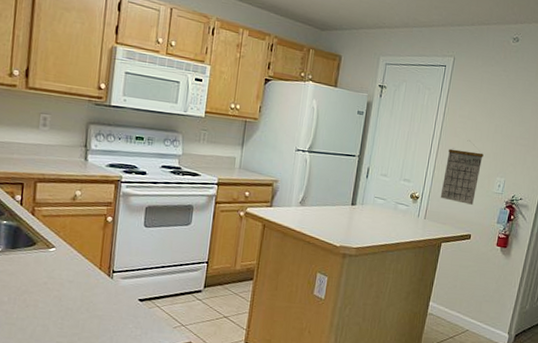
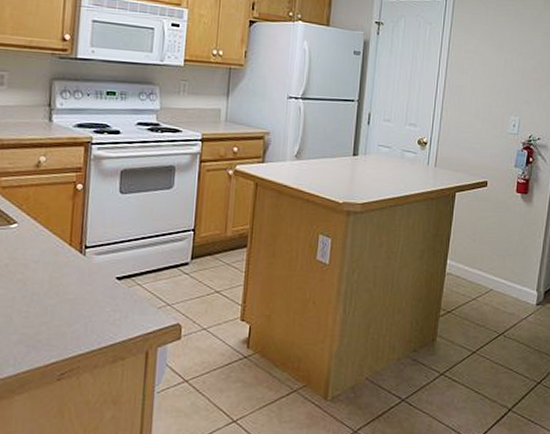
calendar: present [440,140,484,205] -> none [450,77,495,148]

